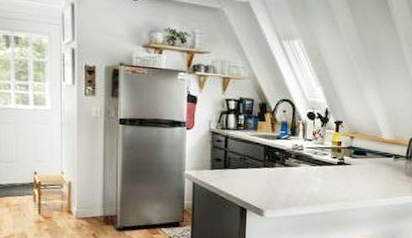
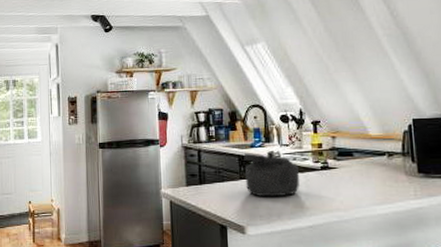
kettle: none [269,144,318,186] -> present [243,151,299,197]

